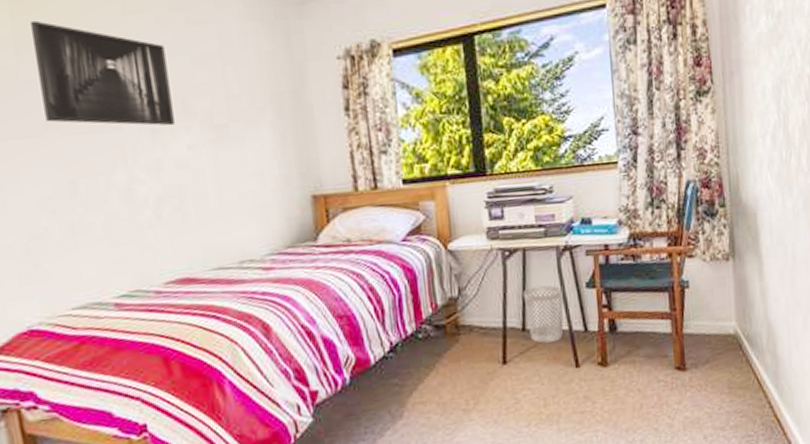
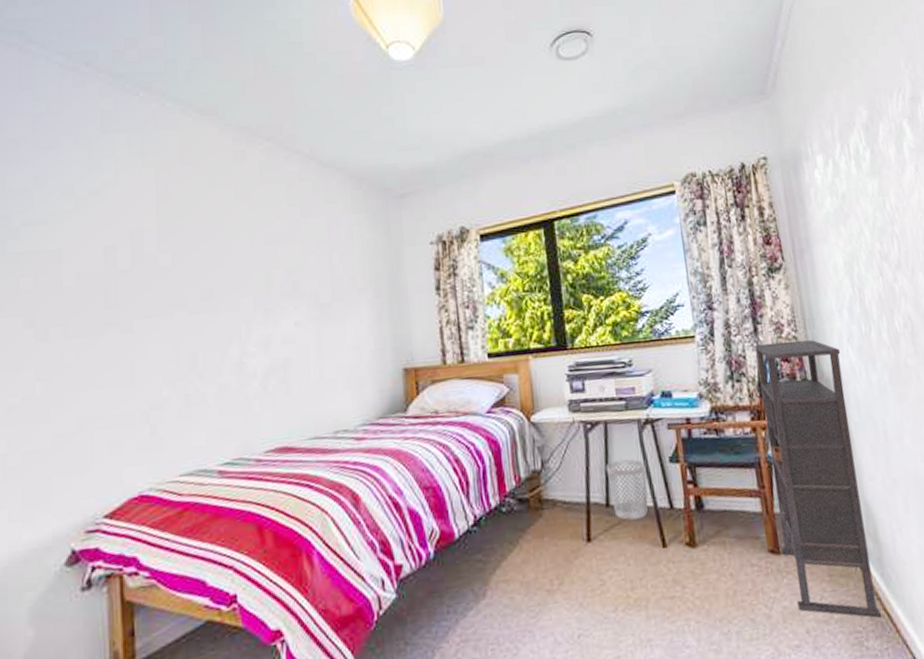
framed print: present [29,20,175,126] -> none [172,216,285,306]
bookshelf: none [677,166,773,424] -> present [755,340,882,619]

